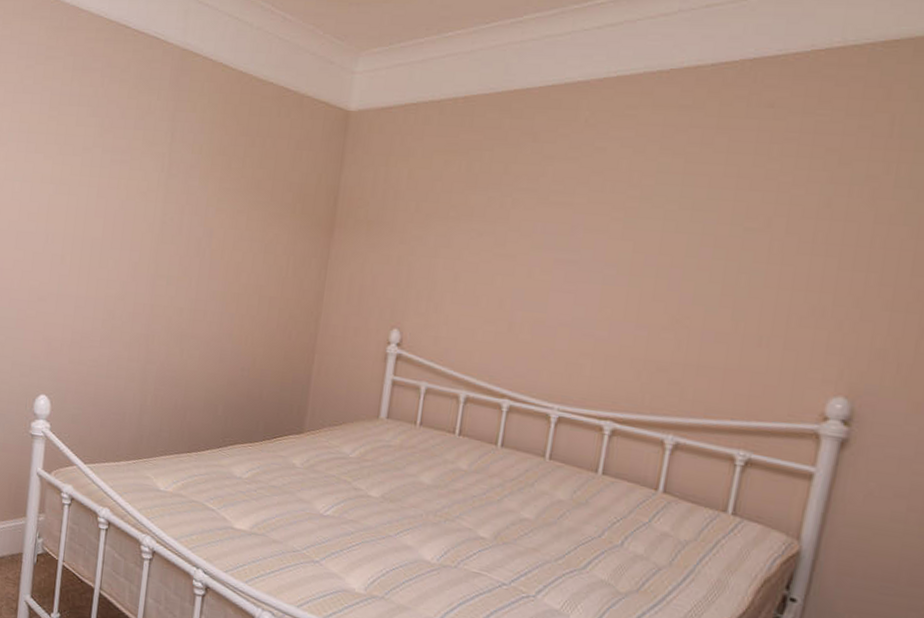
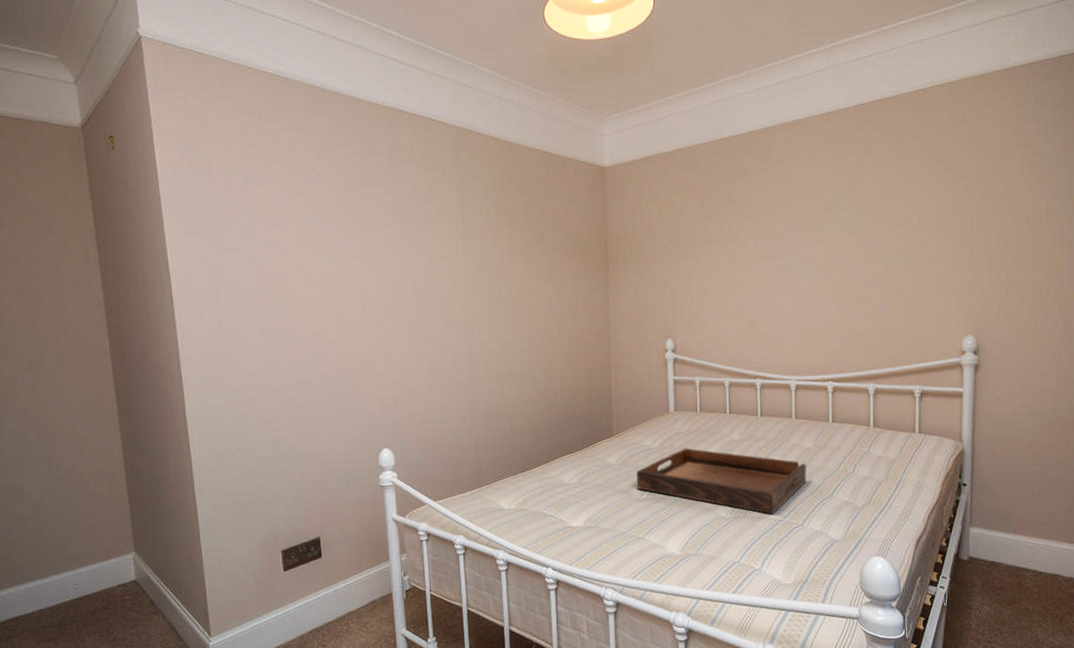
serving tray: none [322,465,554,574] -> present [637,447,807,515]

